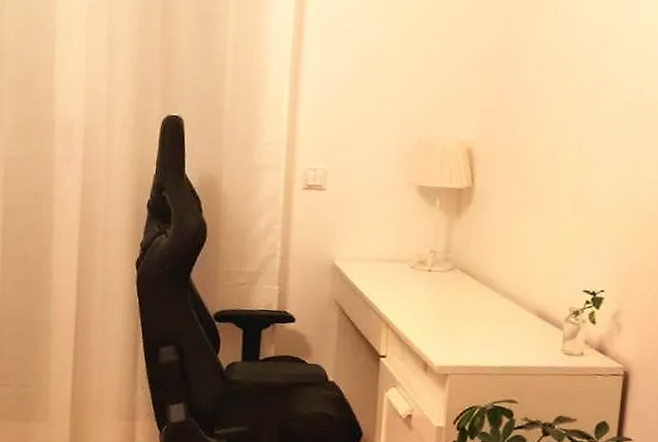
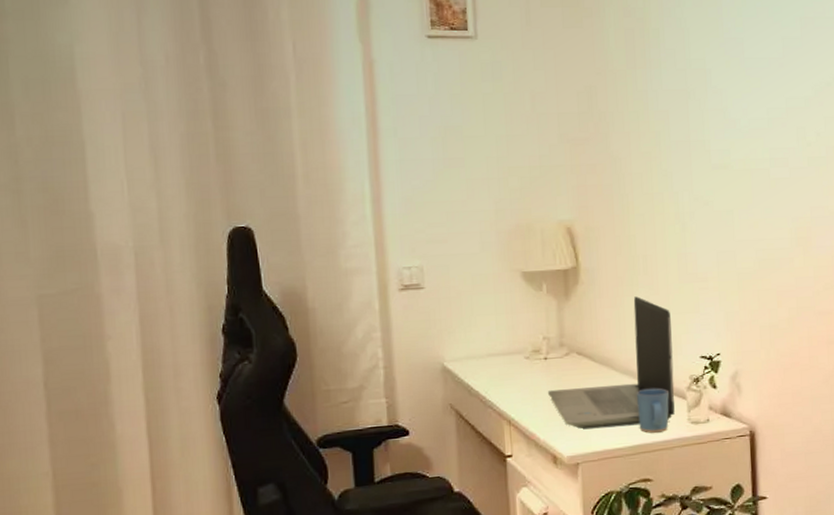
laptop computer: none [427,223,559,347] -> present [547,296,675,429]
mug: none [511,313,546,358] -> present [636,388,669,433]

